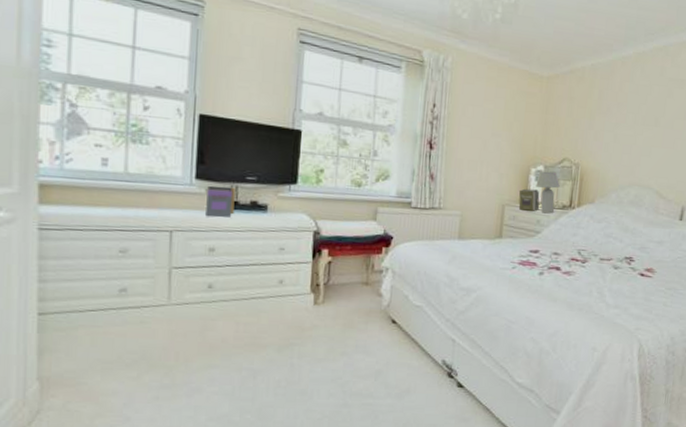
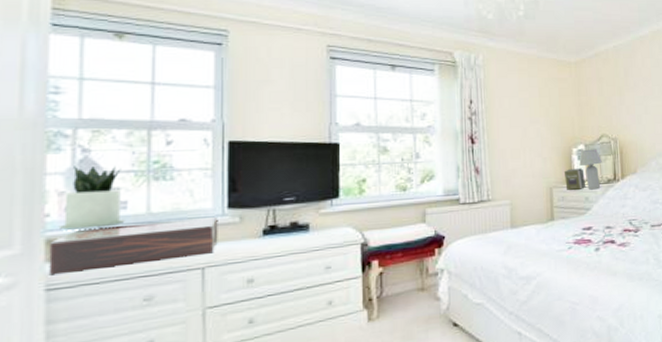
decorative box: none [41,178,186,220] -> present [48,217,218,276]
planter: none [49,119,106,181] -> present [58,166,125,230]
books: present [206,185,235,218] -> none [241,211,273,247]

